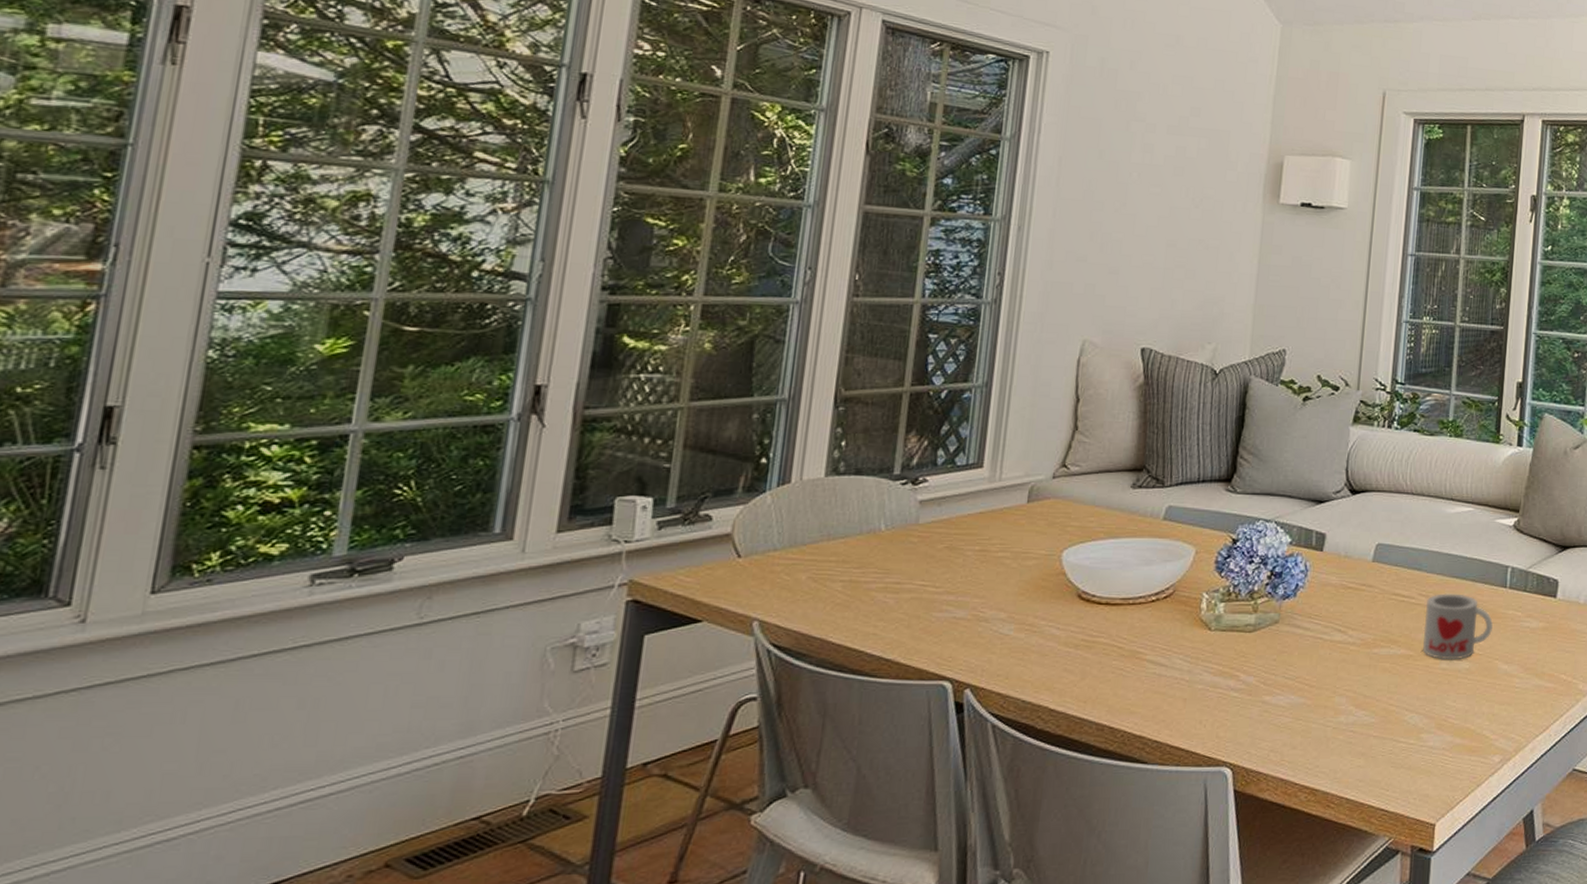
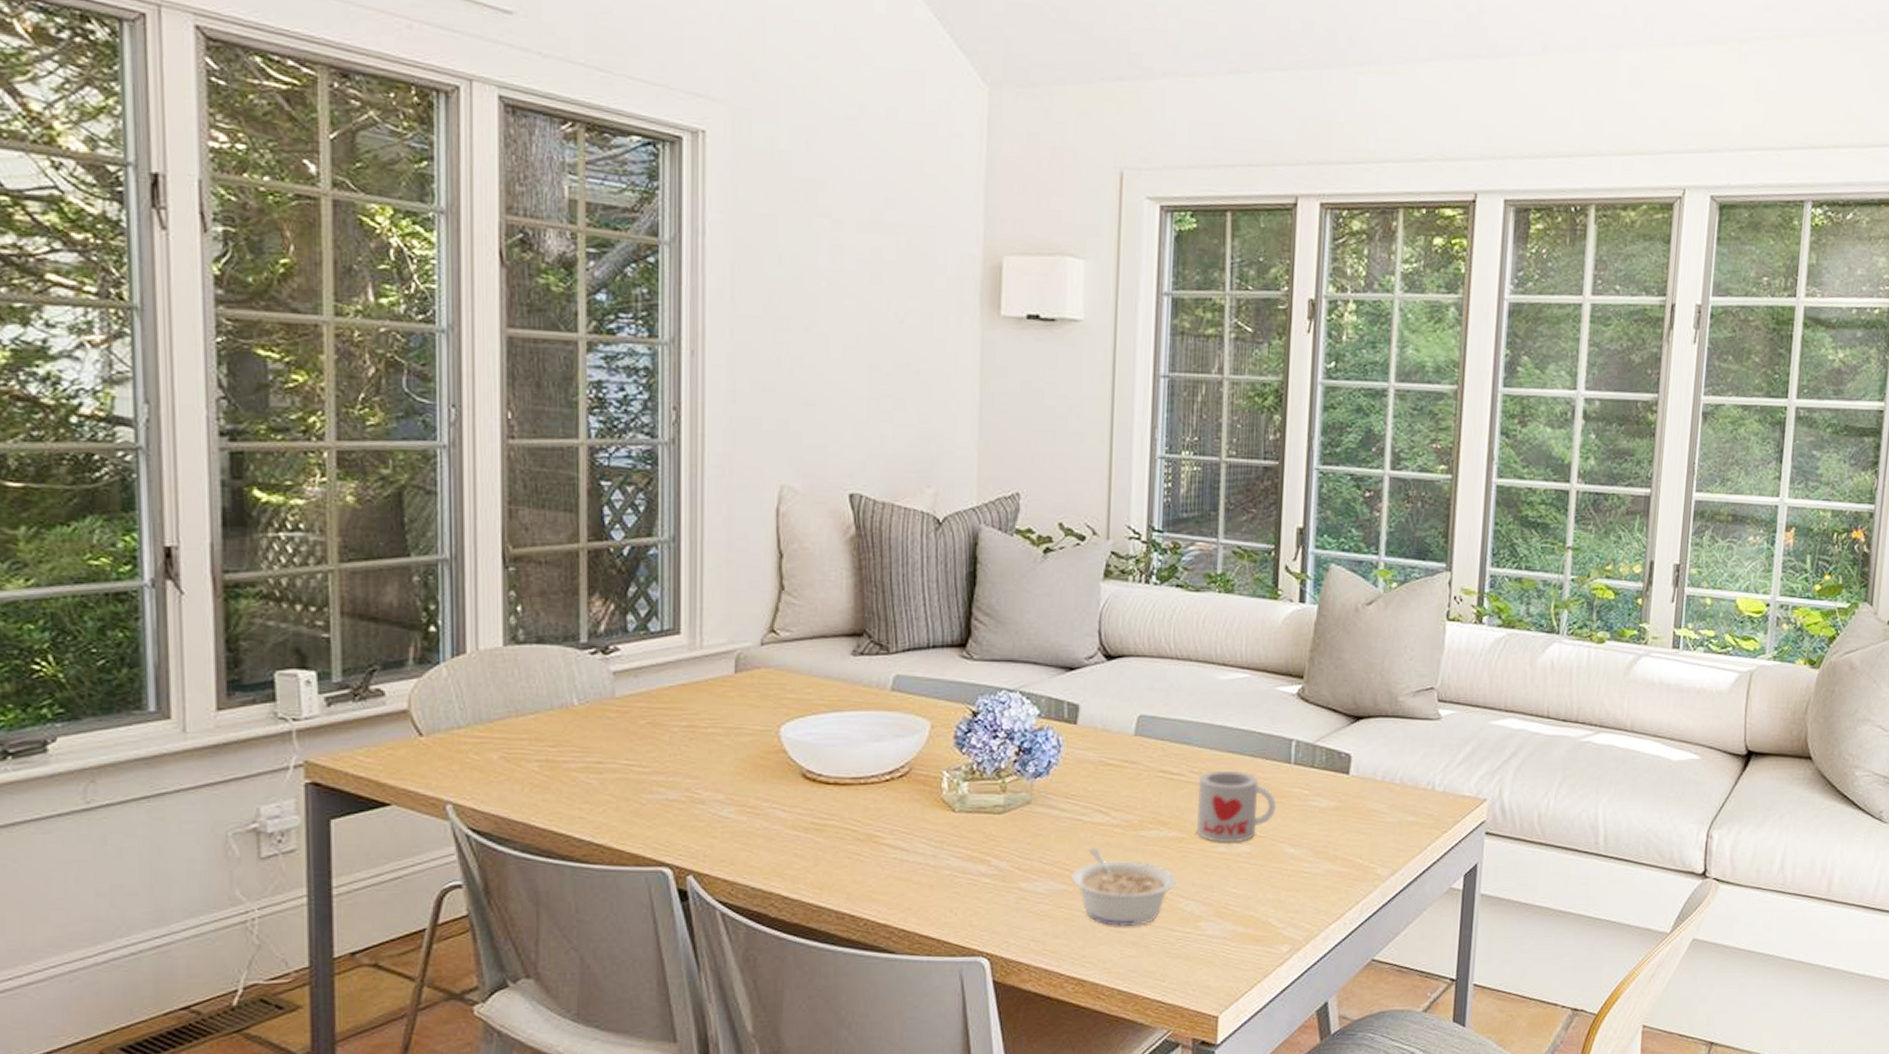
legume: none [1310,664,1403,738] -> present [1071,847,1177,927]

